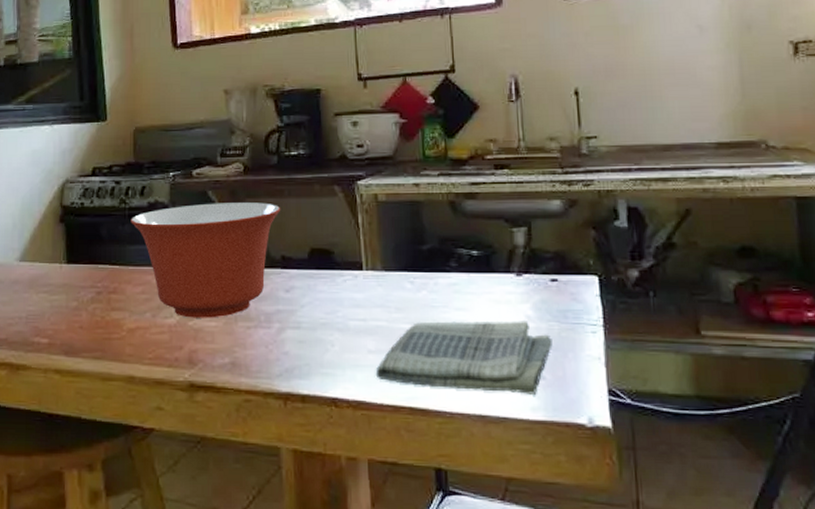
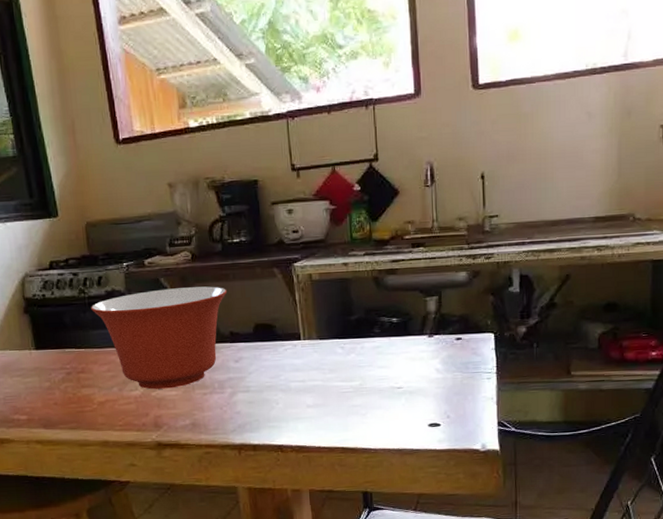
dish towel: present [375,321,553,395] -> none [313,373,456,431]

